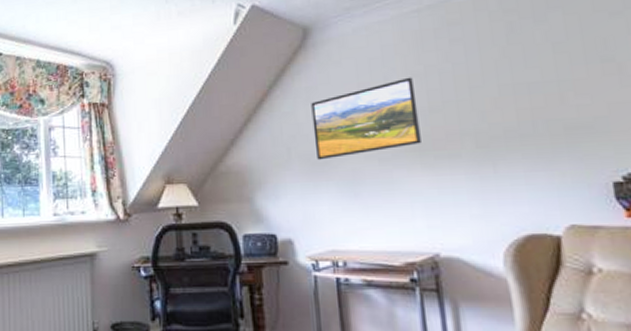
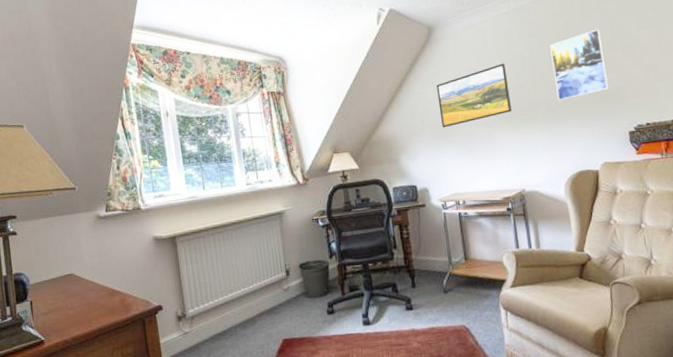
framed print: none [482,33,578,132] -> present [550,28,608,101]

